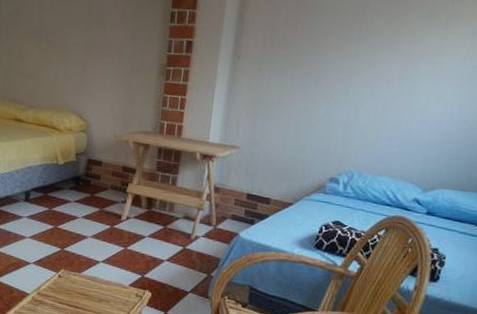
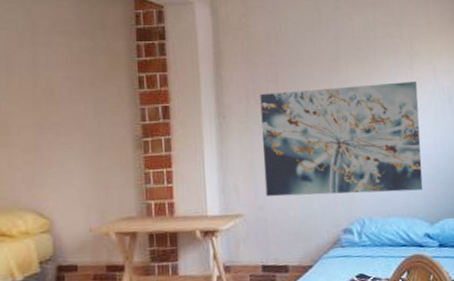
wall art: none [263,39,448,156] -> present [260,81,423,197]

